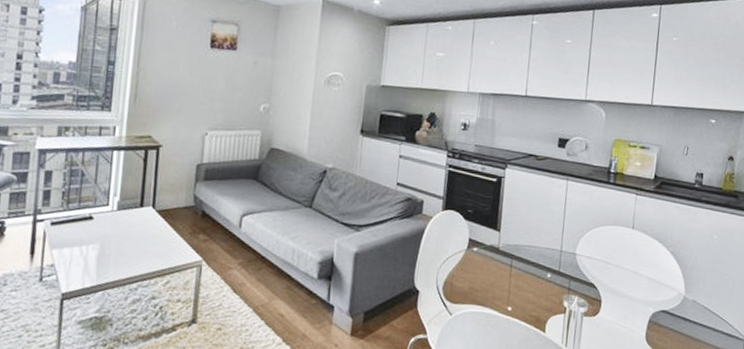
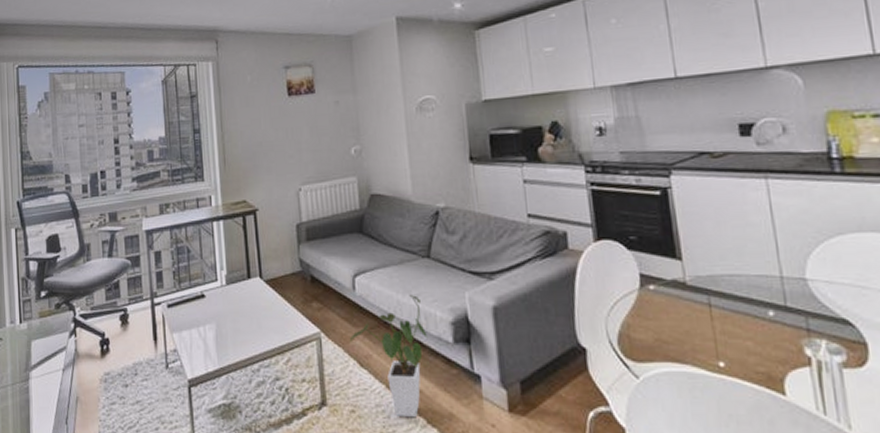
house plant: none [227,235,297,337] -> present [349,294,428,418]

